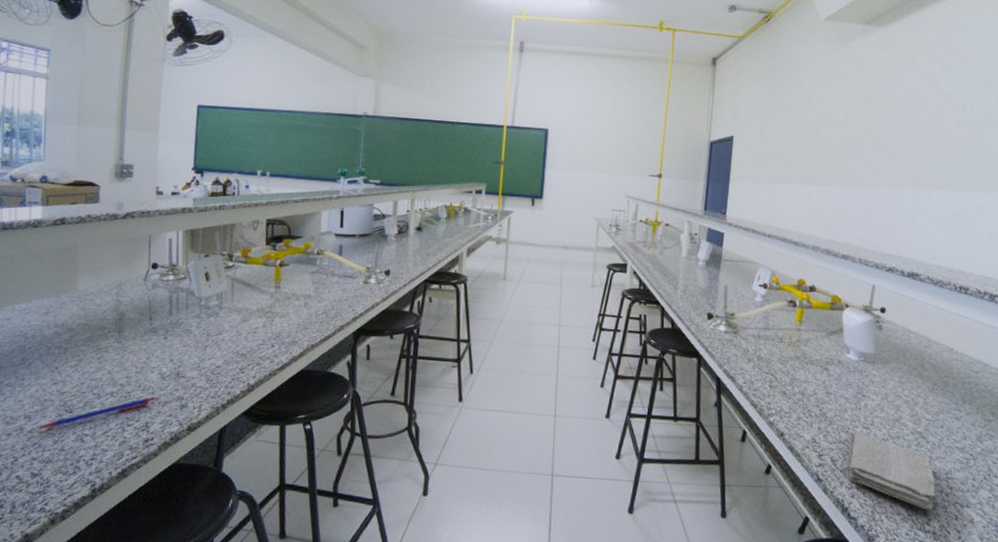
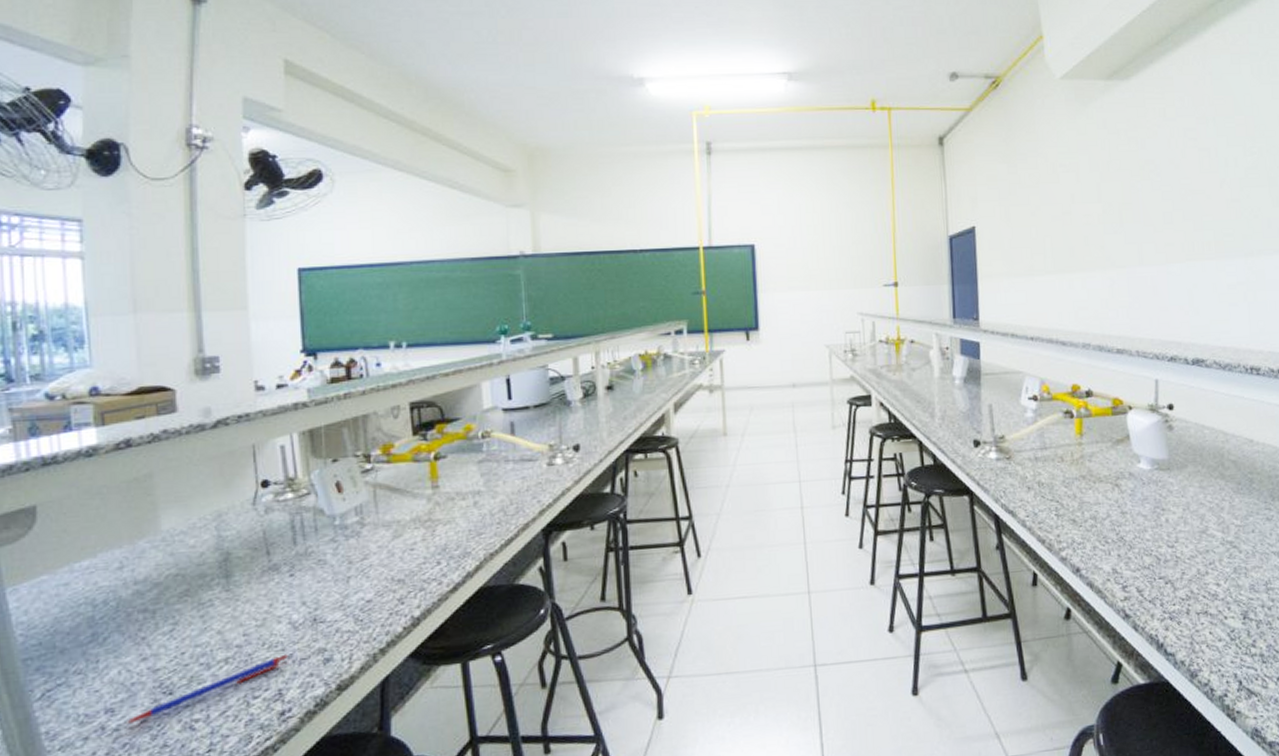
washcloth: present [848,431,936,510] -> none [1157,552,1257,630]

